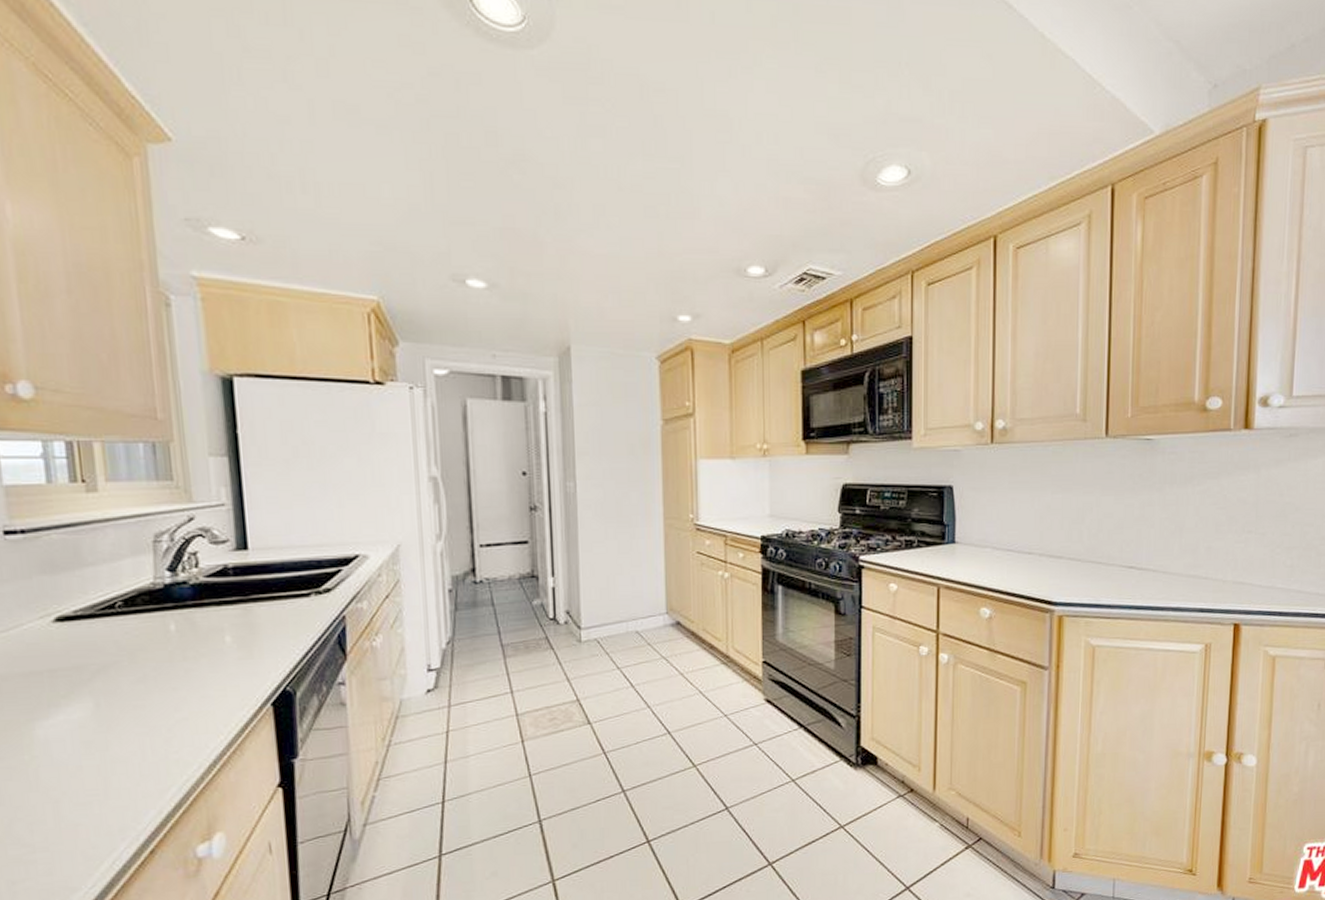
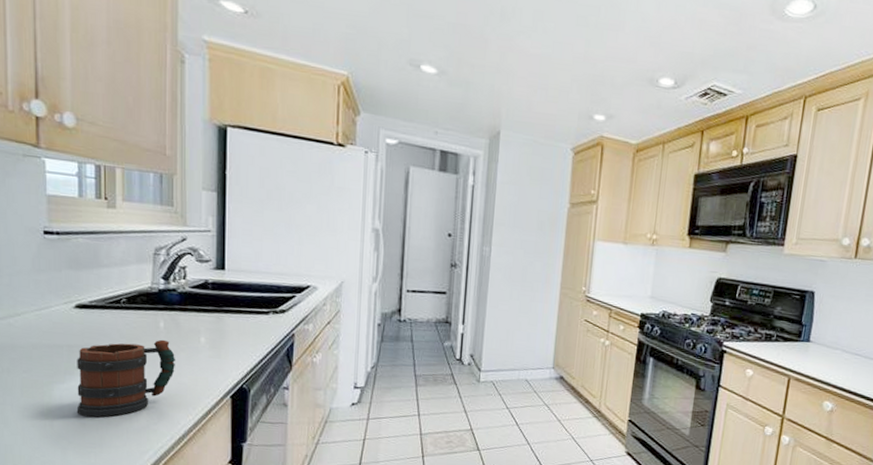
mug: none [63,645,196,756] -> present [76,339,176,417]

